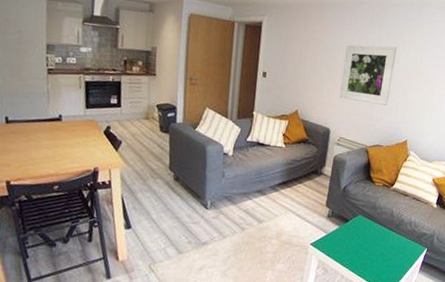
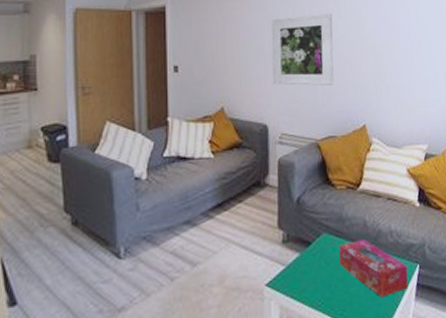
tissue box: none [368,224,419,267] -> present [339,240,409,298]

